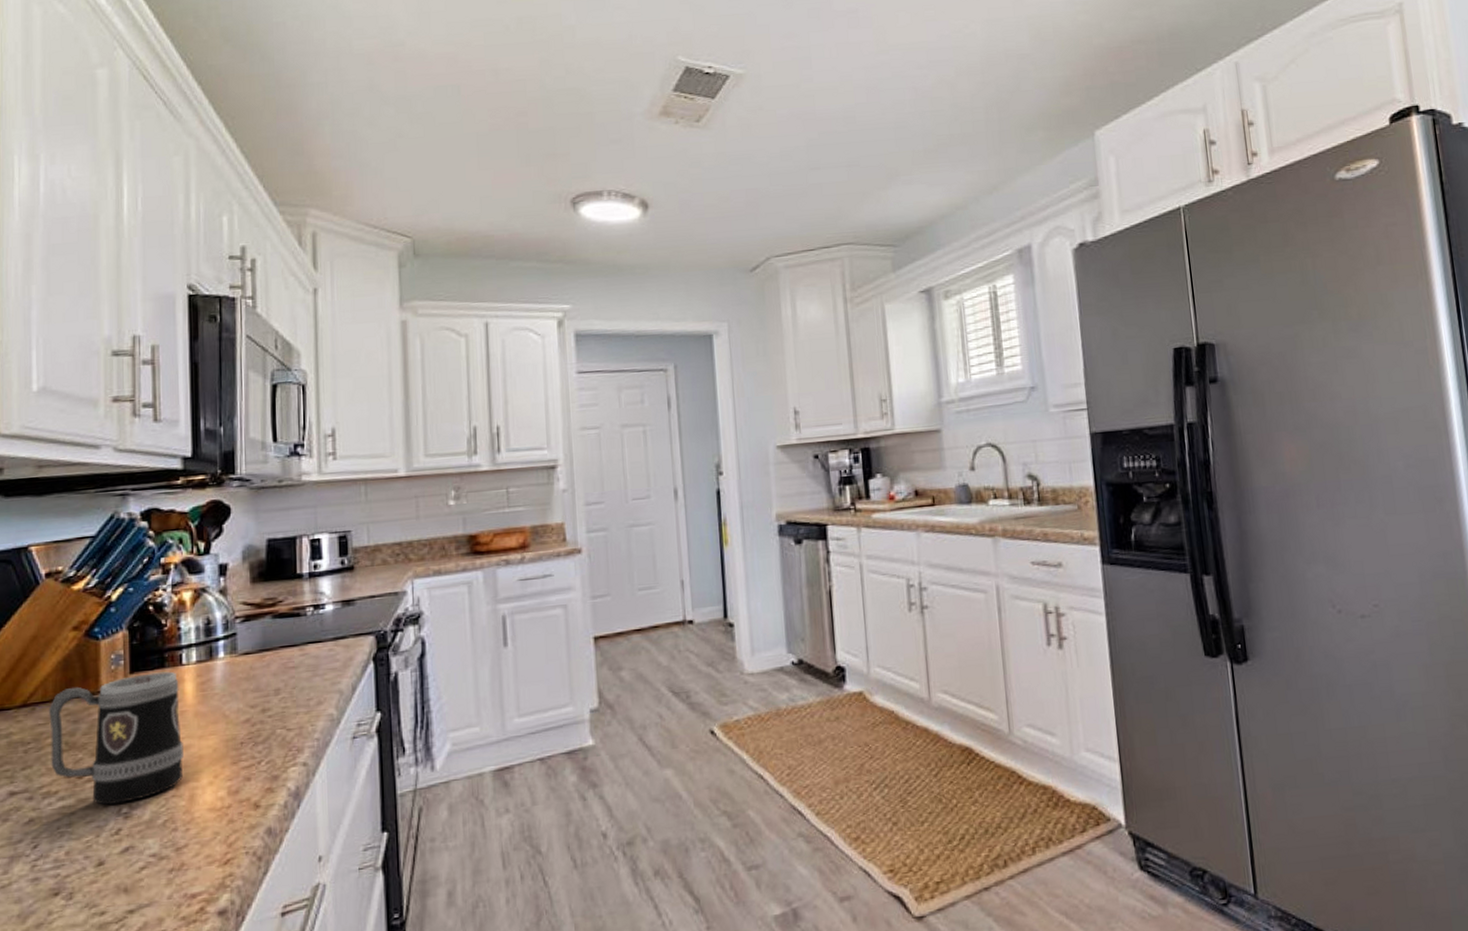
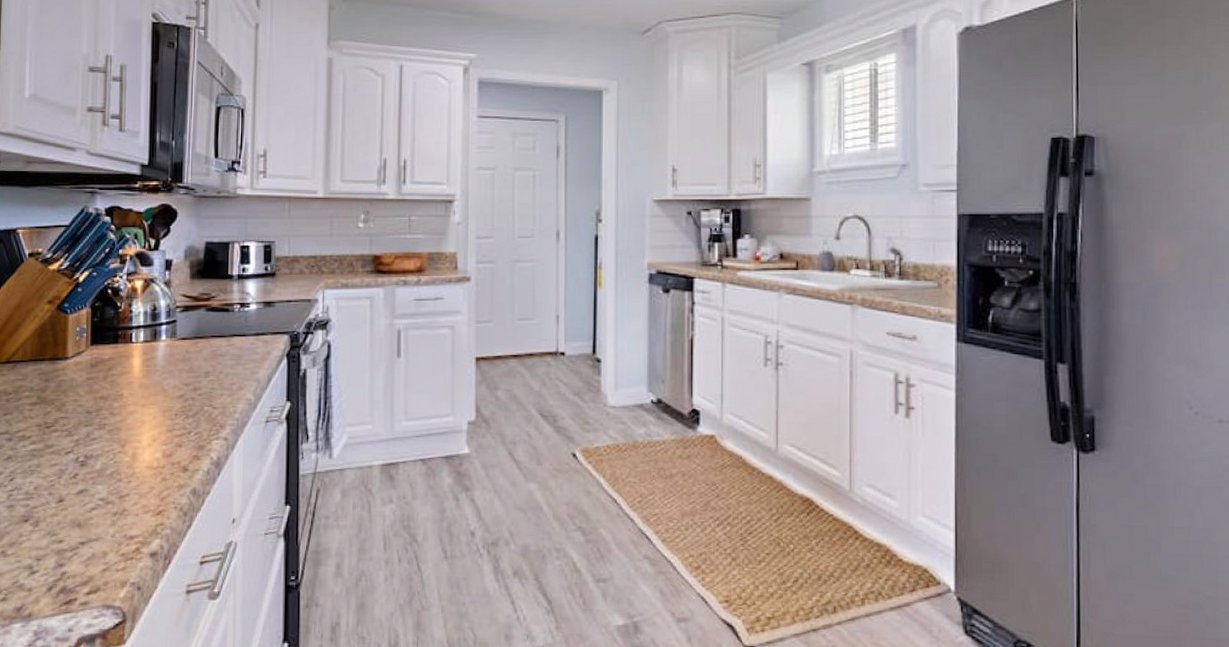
mug: present [49,671,184,805] -> none [26,346,130,454]

